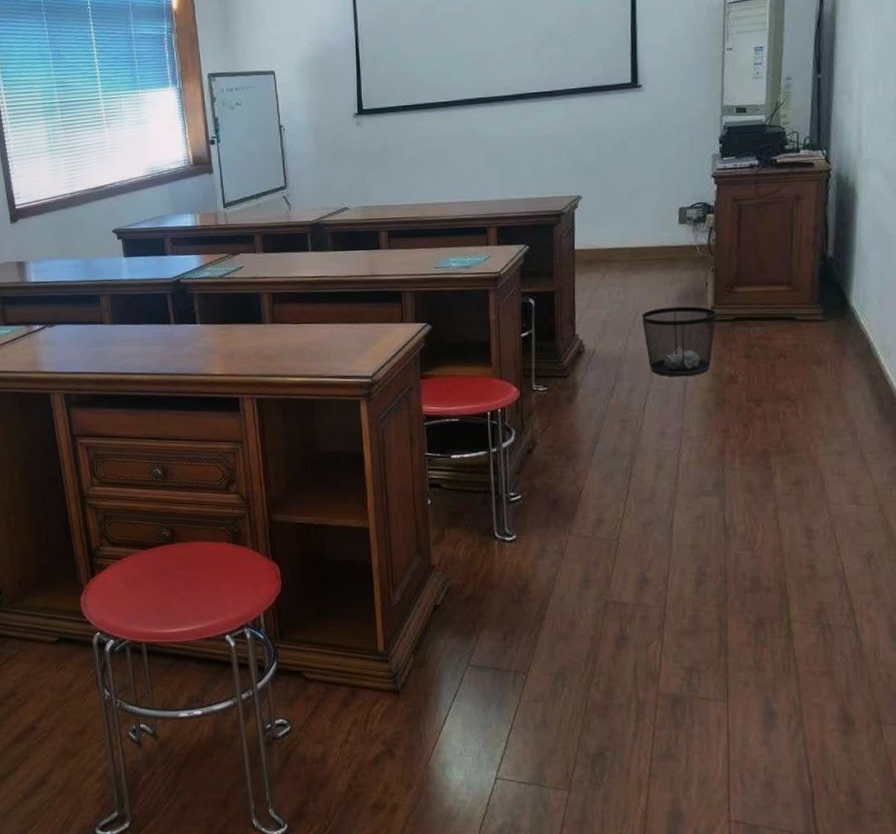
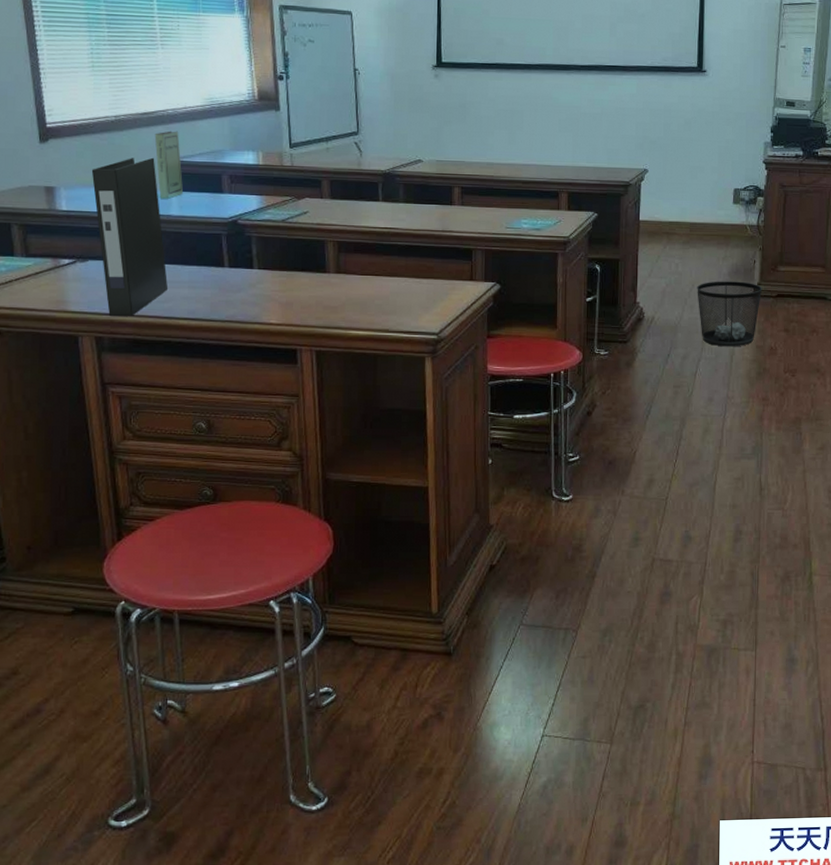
binder: none [54,227,122,374] -> present [91,157,168,316]
book: none [105,201,132,266] -> present [154,131,184,200]

